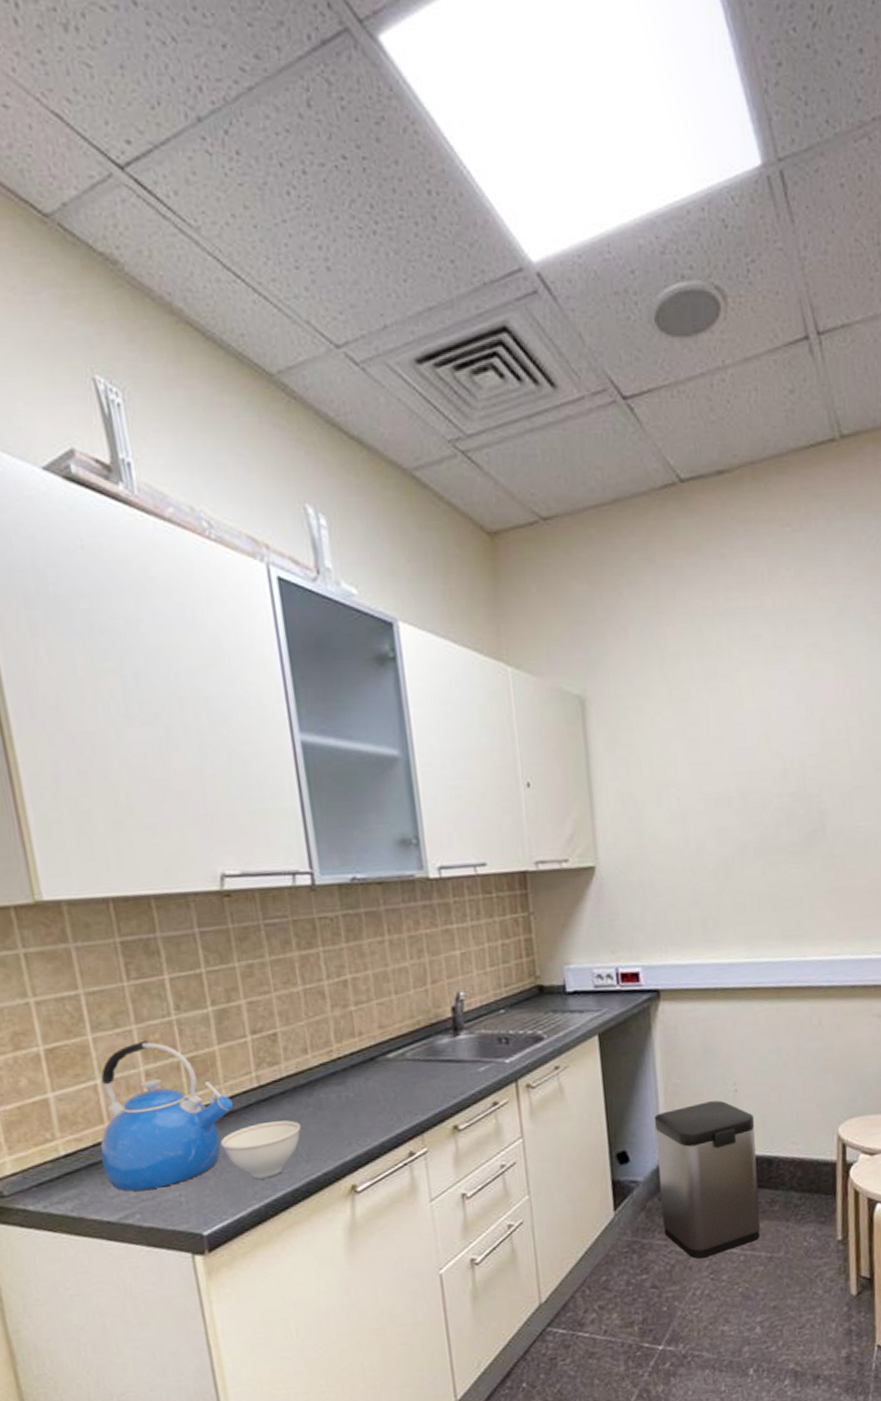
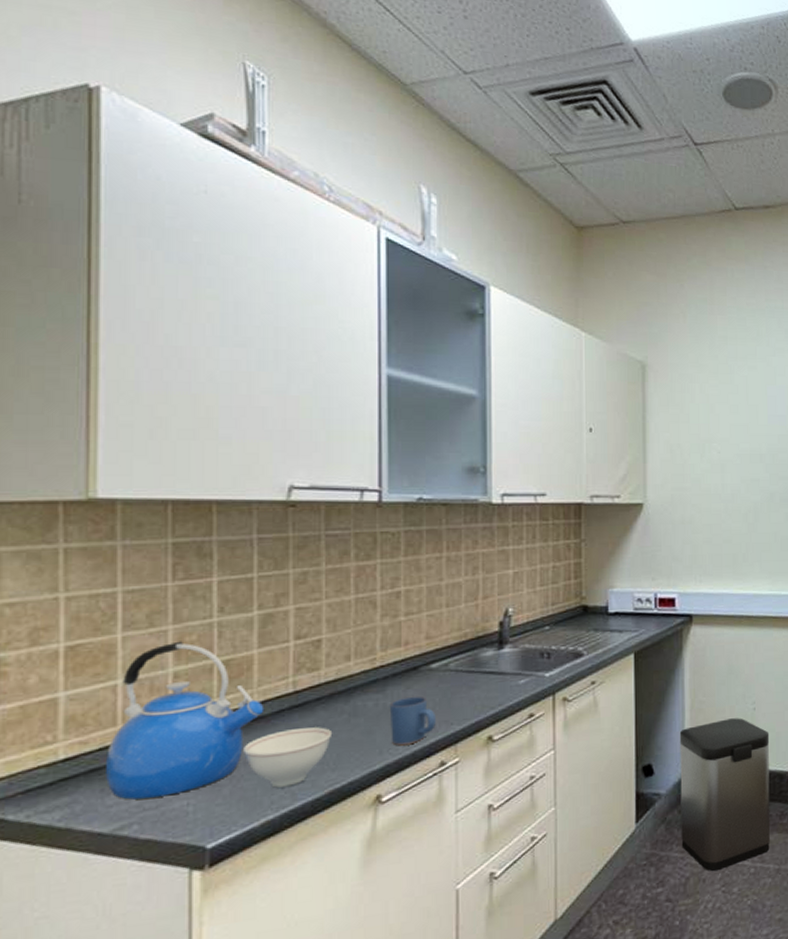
mug: none [351,1087,400,1137] -> present [389,696,436,746]

